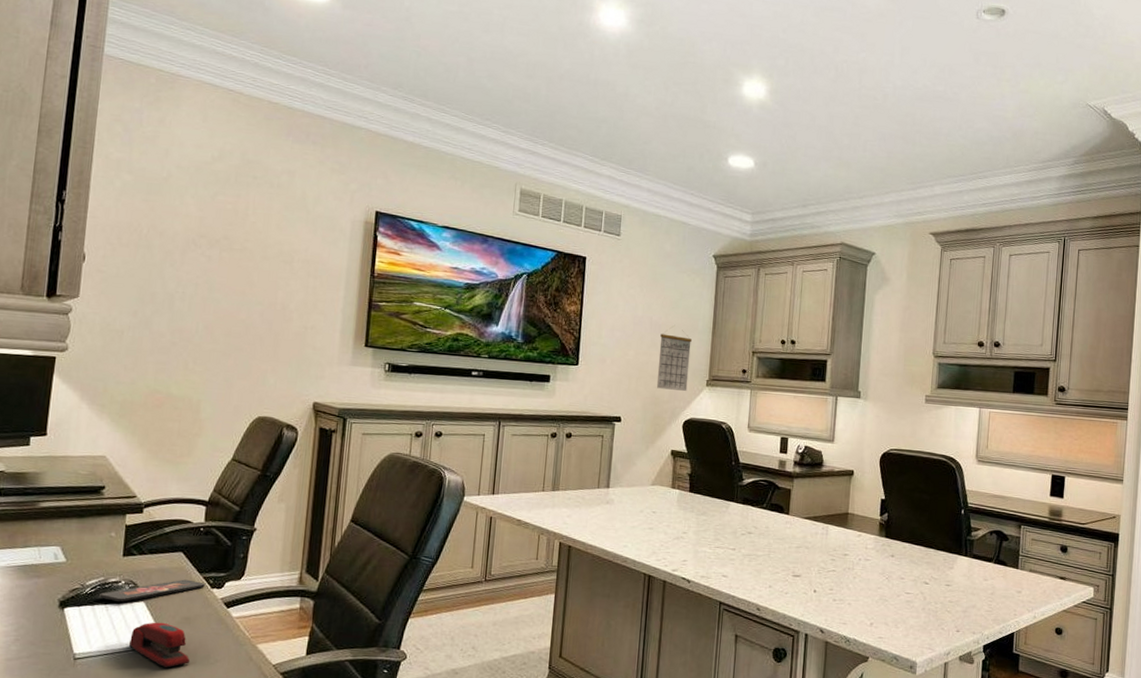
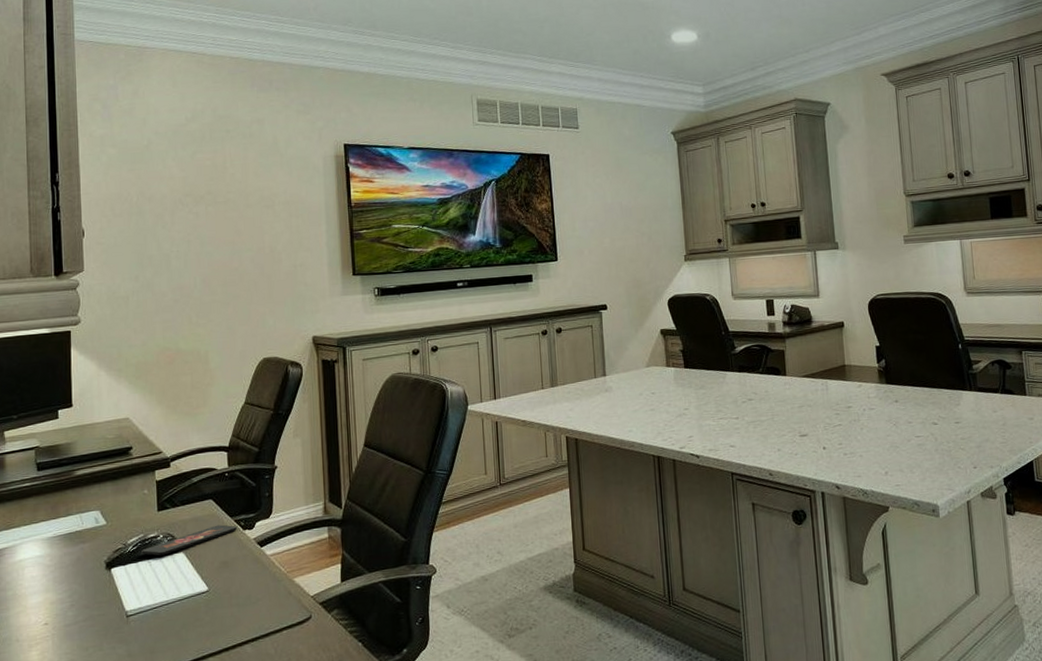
stapler: present [129,622,191,667] -> none [175,569,234,613]
calendar: present [656,330,693,391] -> none [632,210,667,271]

